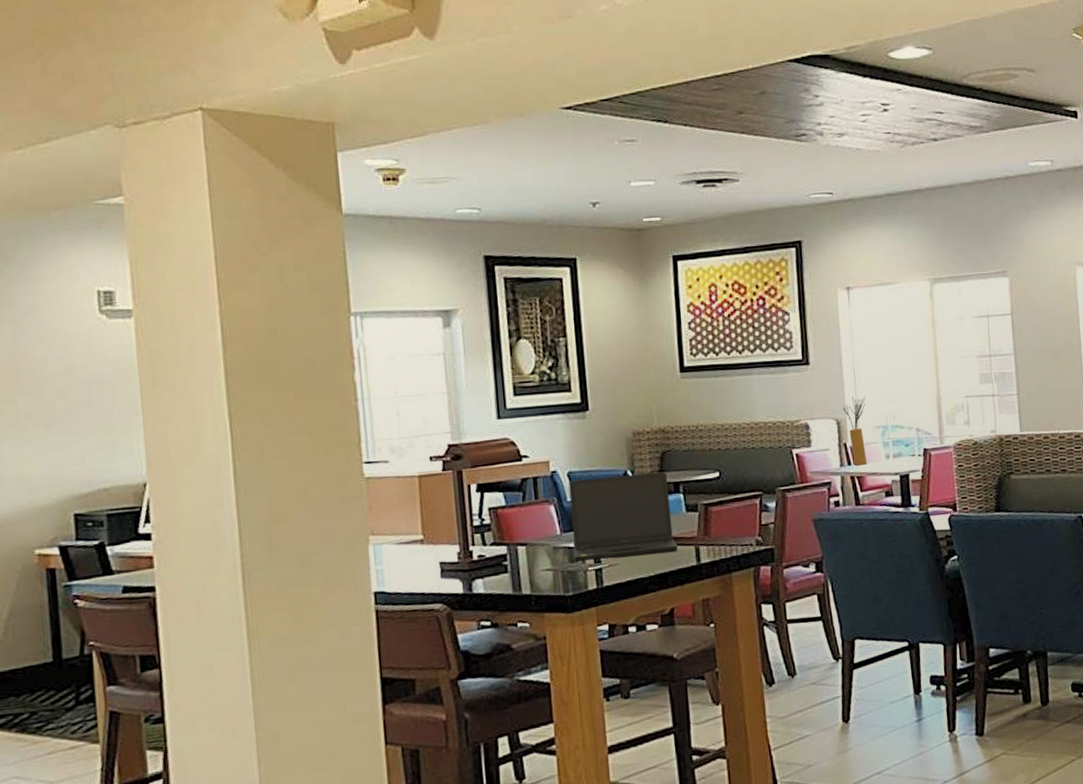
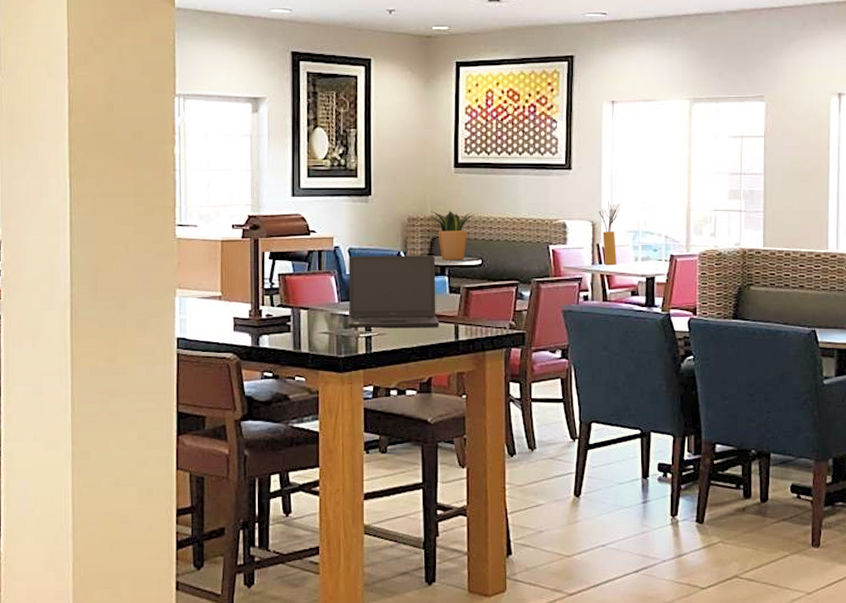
potted plant: none [655,420,710,477] -> present [428,211,477,261]

